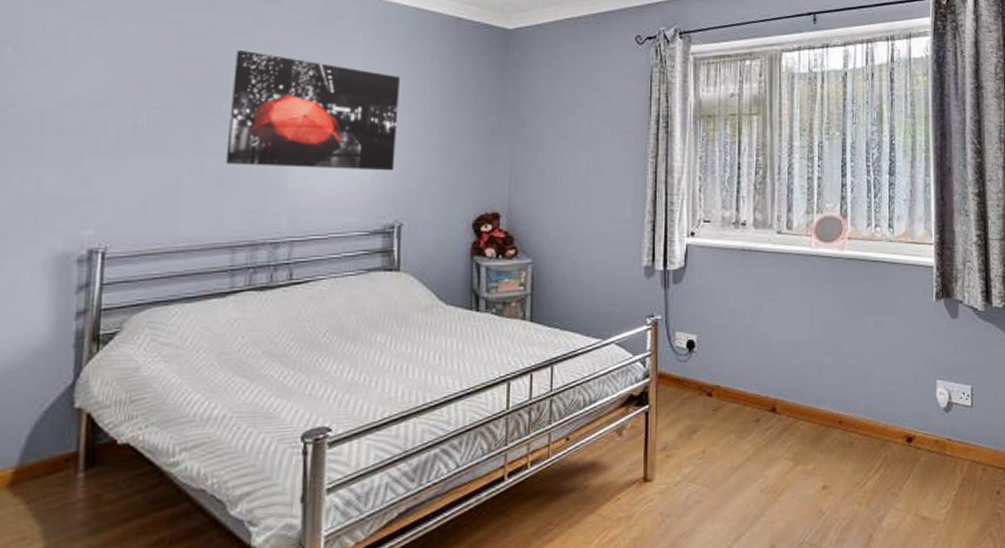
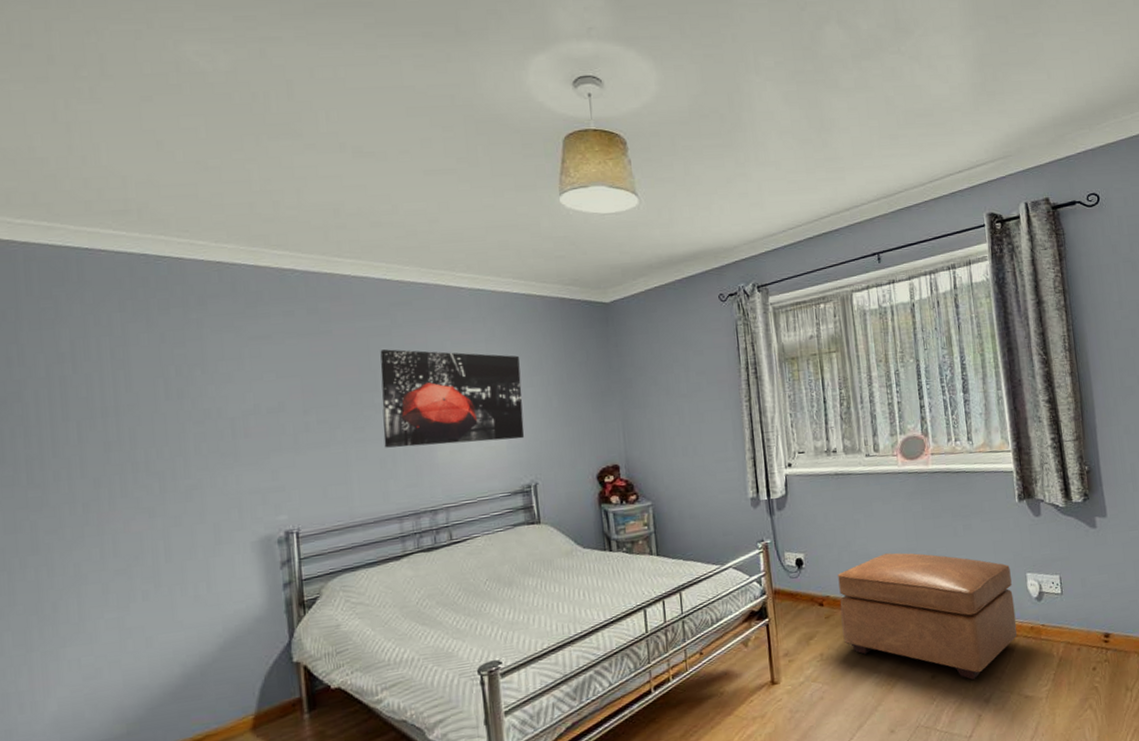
ottoman: none [730,343,921,494] -> present [838,553,1018,680]

